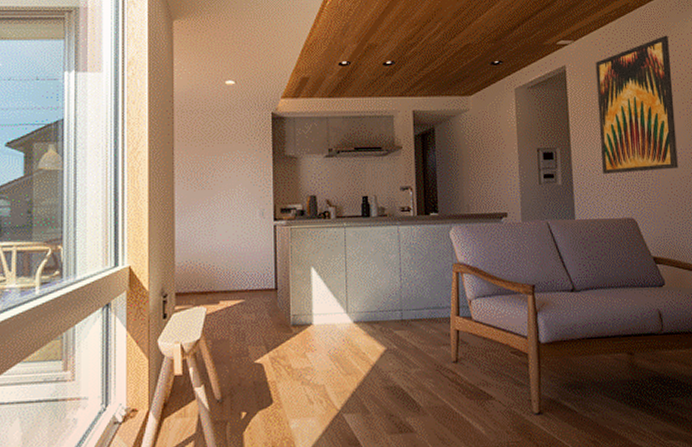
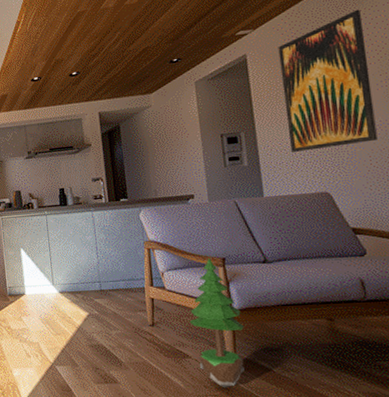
potted tree: none [495,284,549,433] -> present [189,257,245,388]

